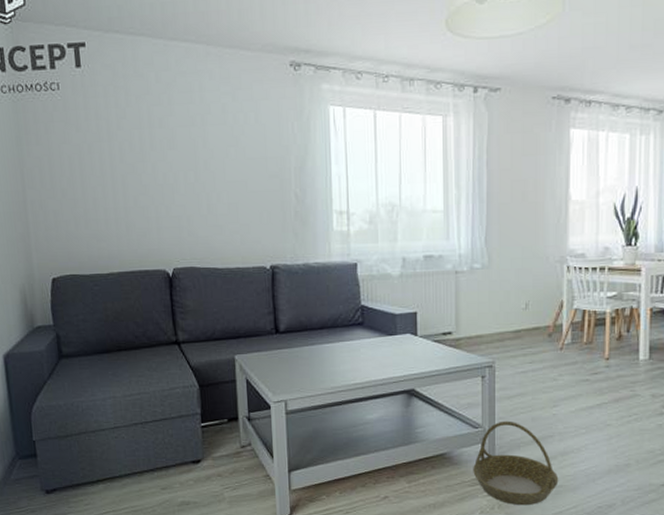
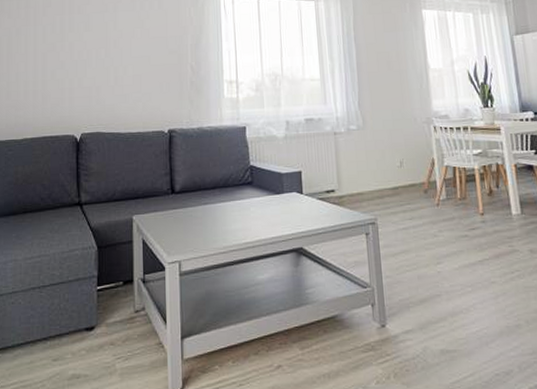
basket: present [473,420,559,506] -> none [365,279,452,374]

